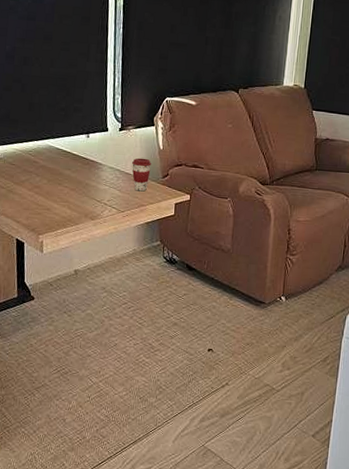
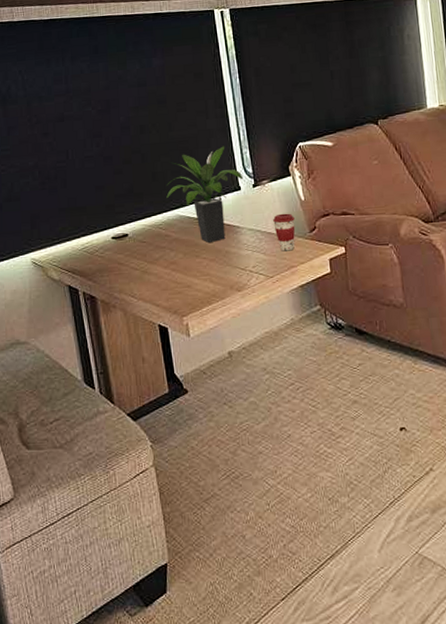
potted plant: none [39,89,112,174] -> present [166,146,244,242]

